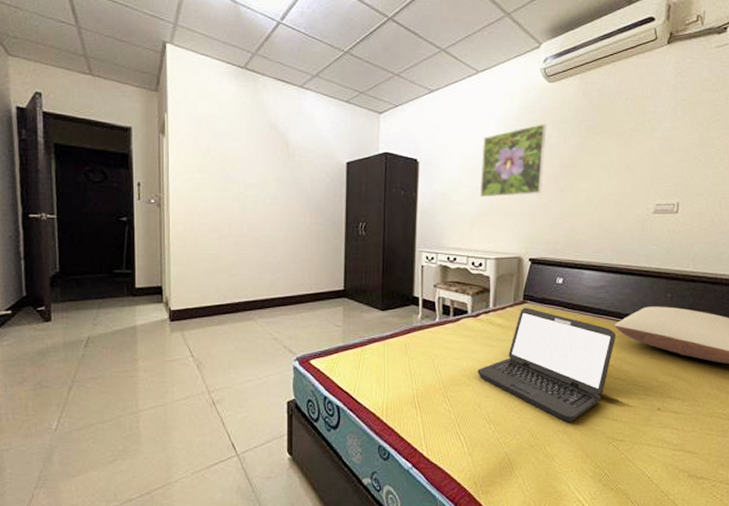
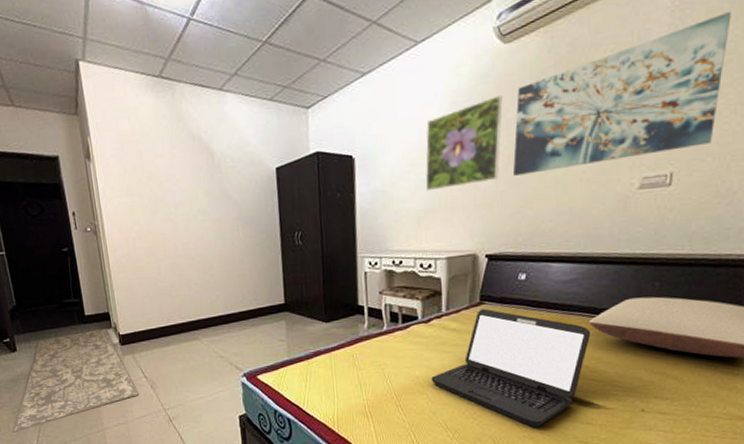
rug: none [29,302,182,412] -> present [12,328,138,433]
wall art: none [553,82,718,192] -> present [512,11,732,176]

